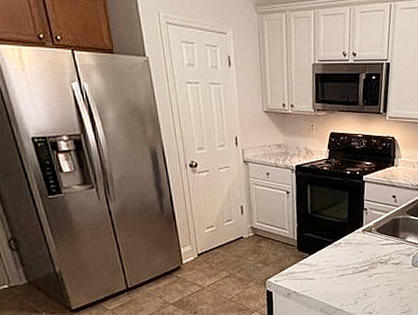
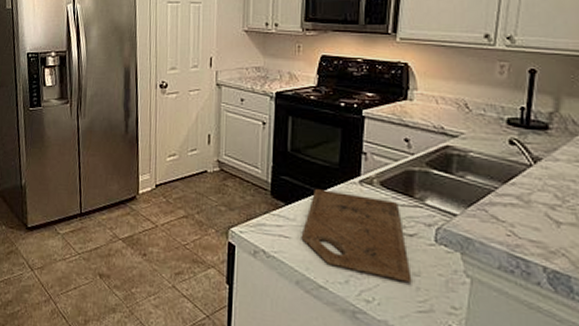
cutting board: none [322,240,398,296] -> present [301,189,412,283]

